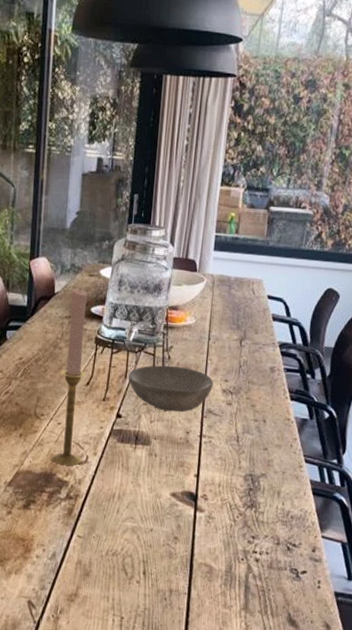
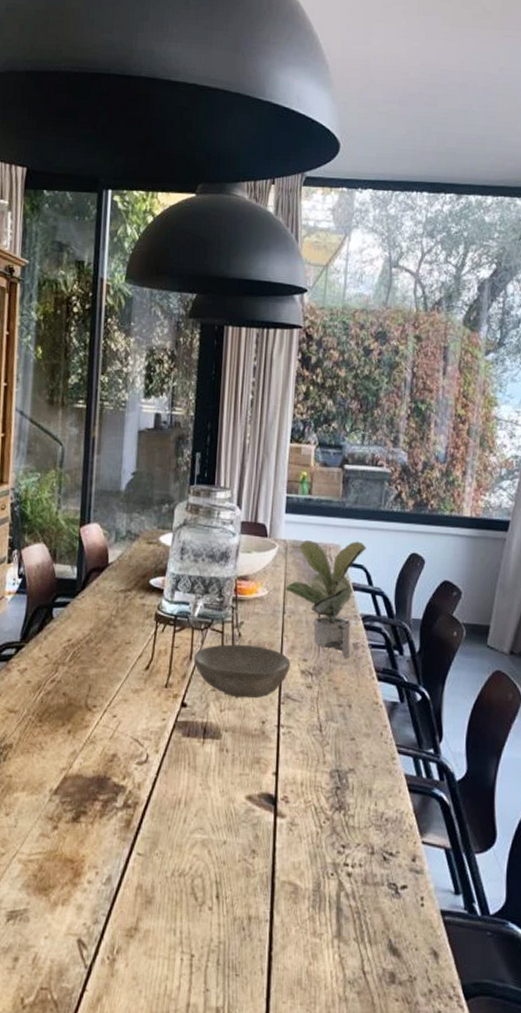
candlestick: present [51,287,88,466] -> none [105,557,146,767]
potted plant: none [211,274,286,380] -> present [285,539,366,658]

